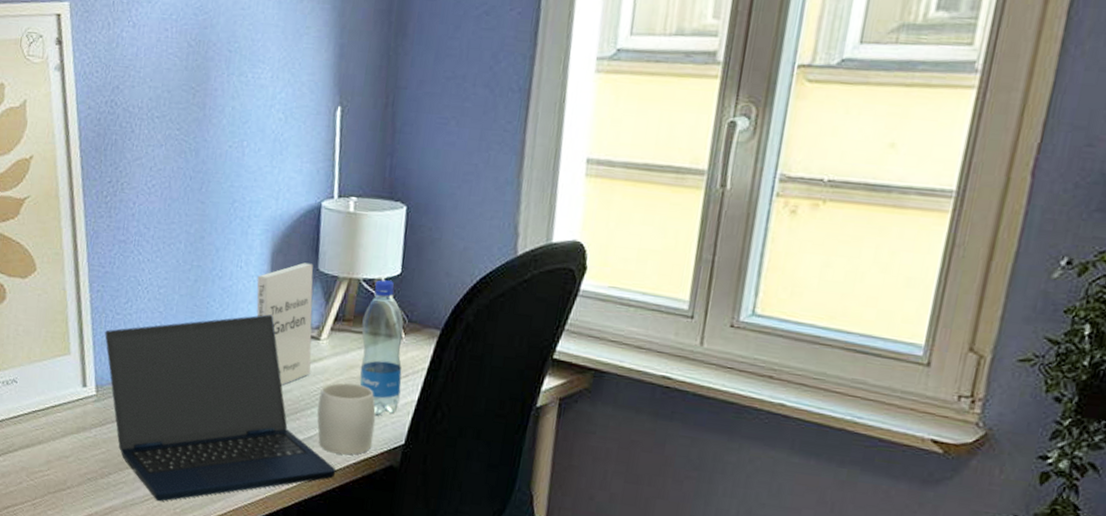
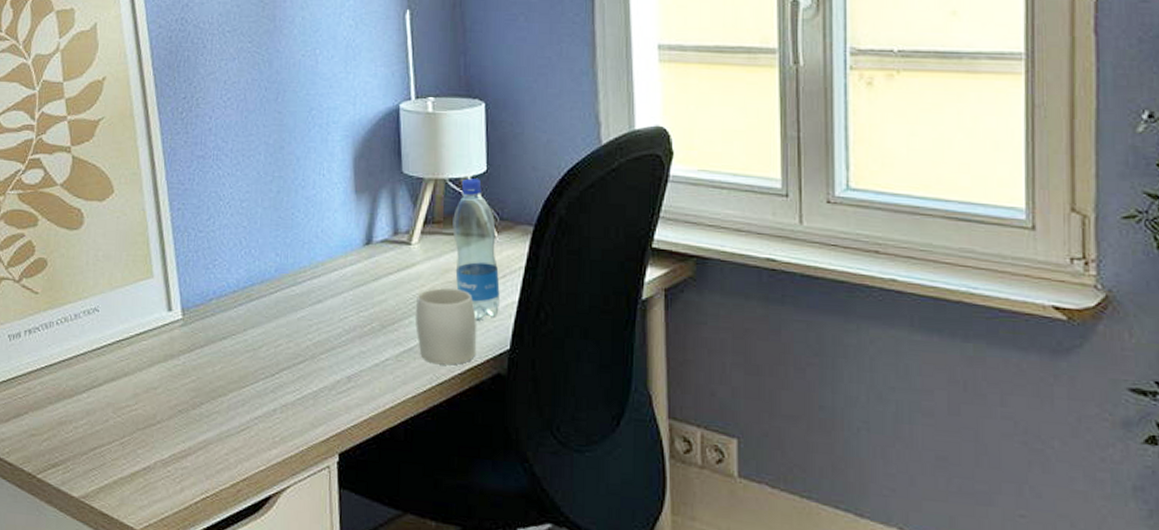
laptop: present [104,314,337,502] -> none [188,222,442,431]
book: present [256,262,314,385] -> none [341,166,405,295]

